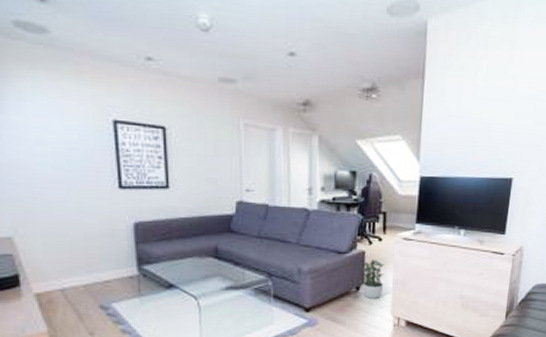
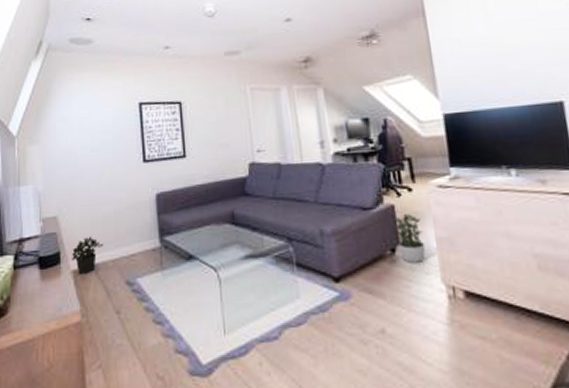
potted plant: none [34,259,73,297] -> present [72,235,104,274]

